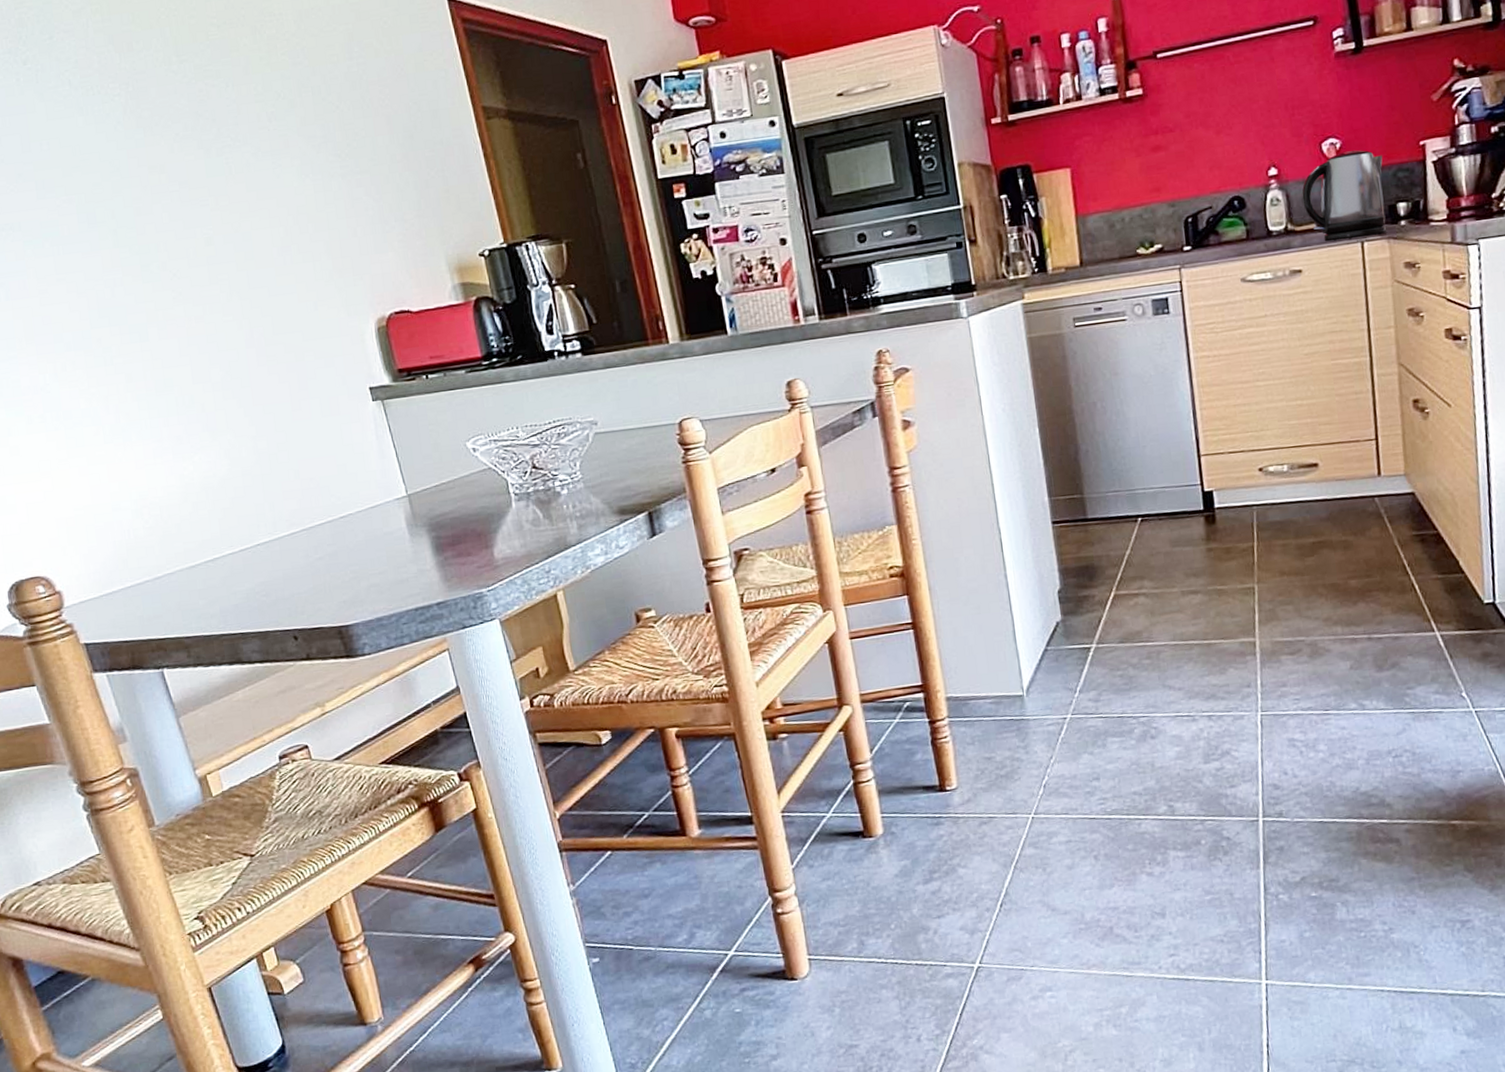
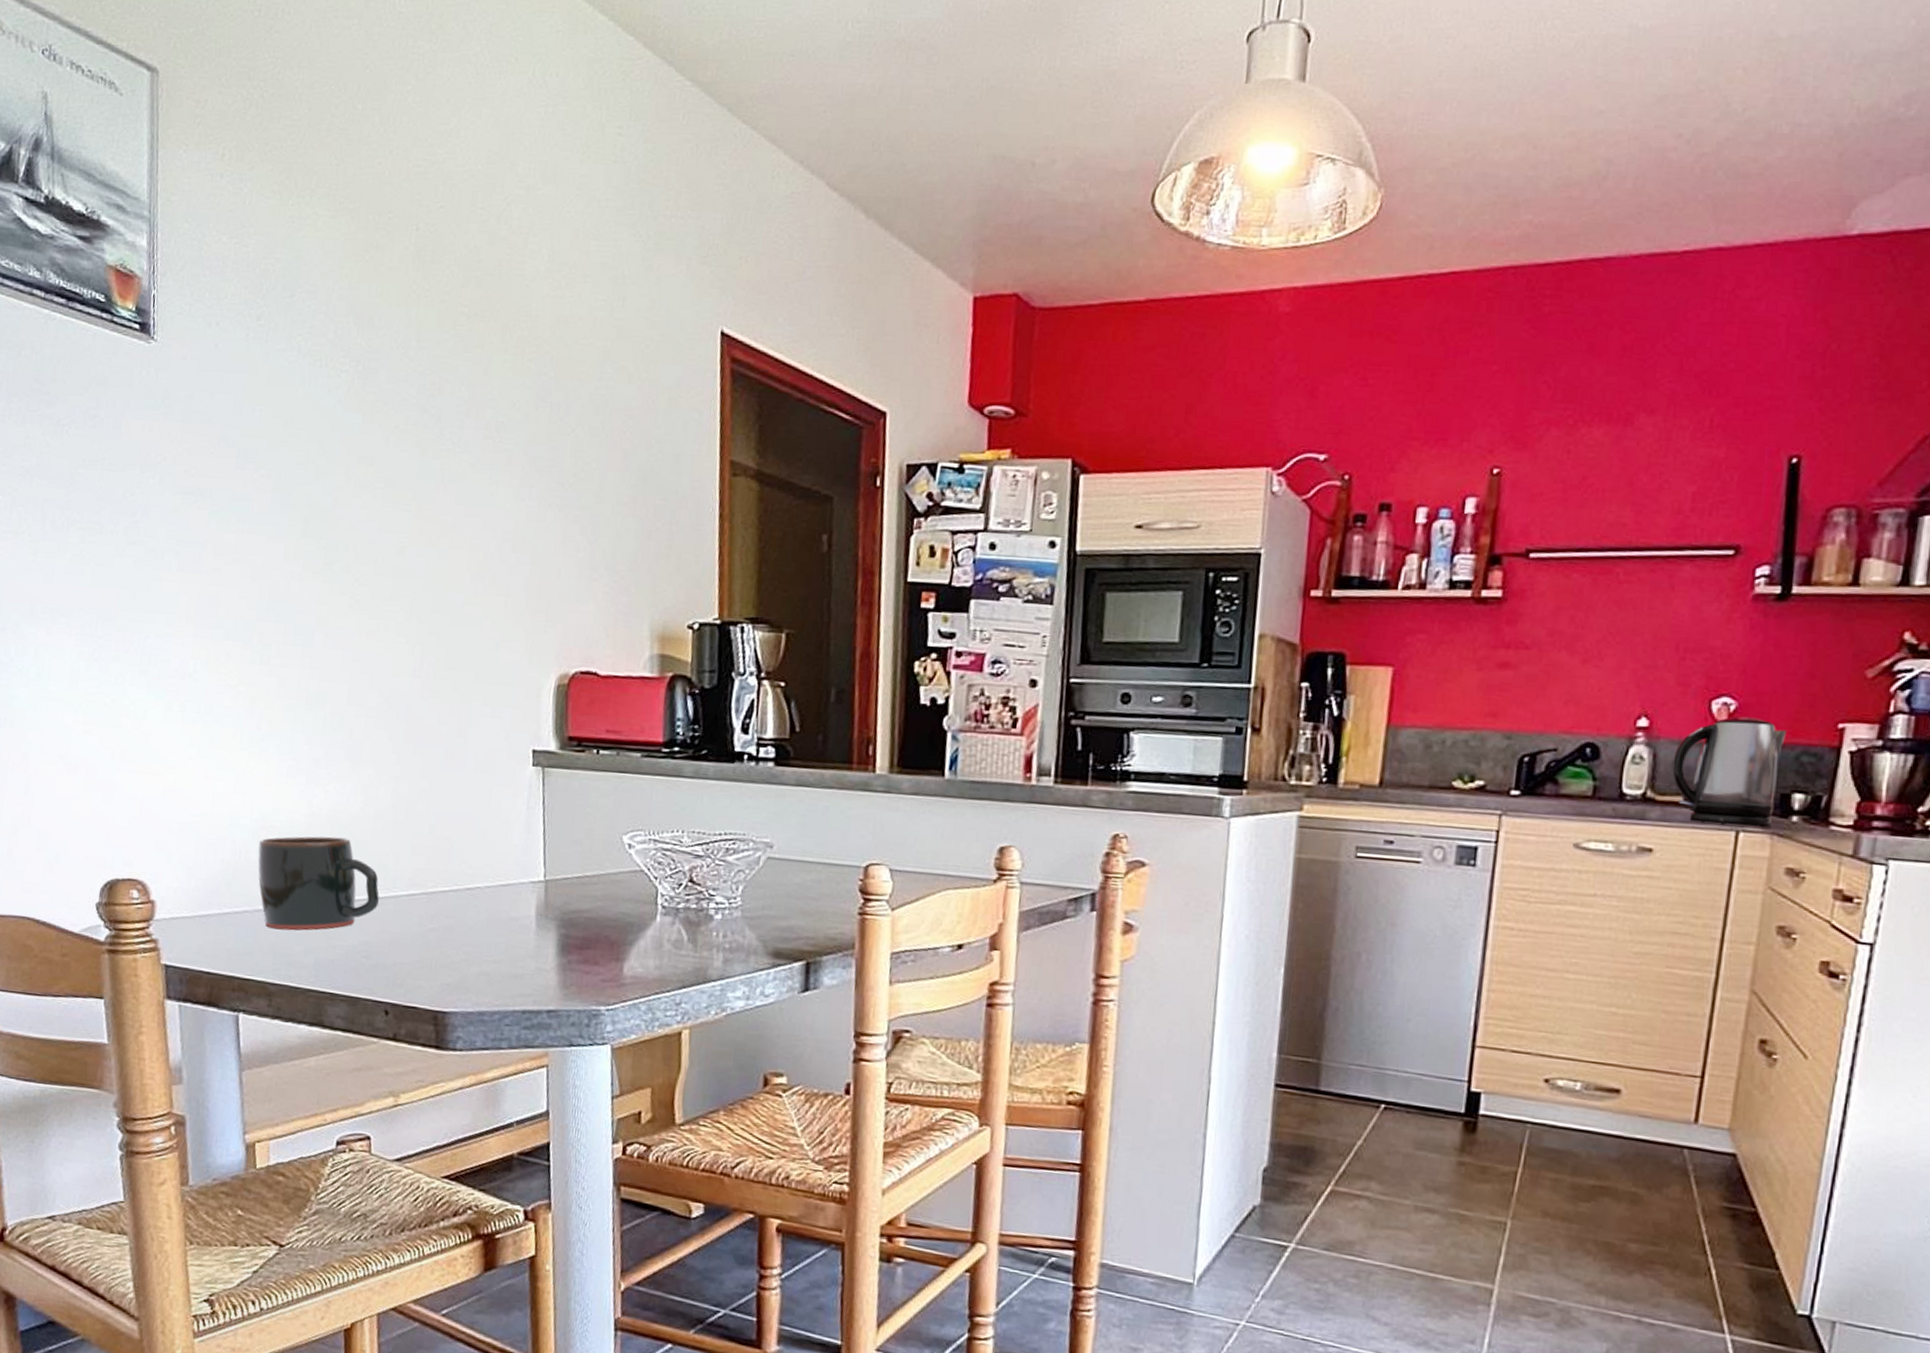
mug: none [143,498,265,591] -> present [257,836,379,931]

